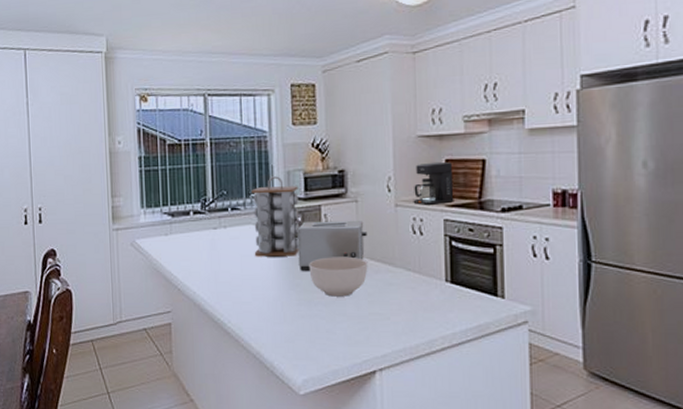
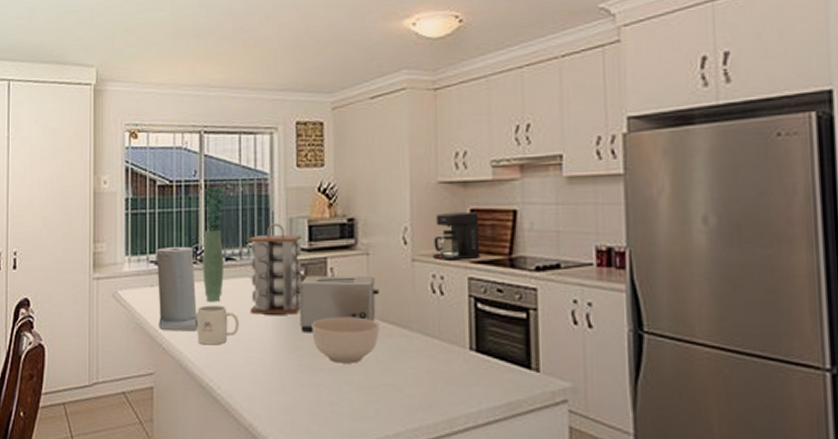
paper towel: none [169,199,209,274] -> present [156,247,199,332]
mug: none [207,250,246,285] -> present [197,305,240,345]
vase: none [209,140,230,248] -> present [203,182,225,302]

